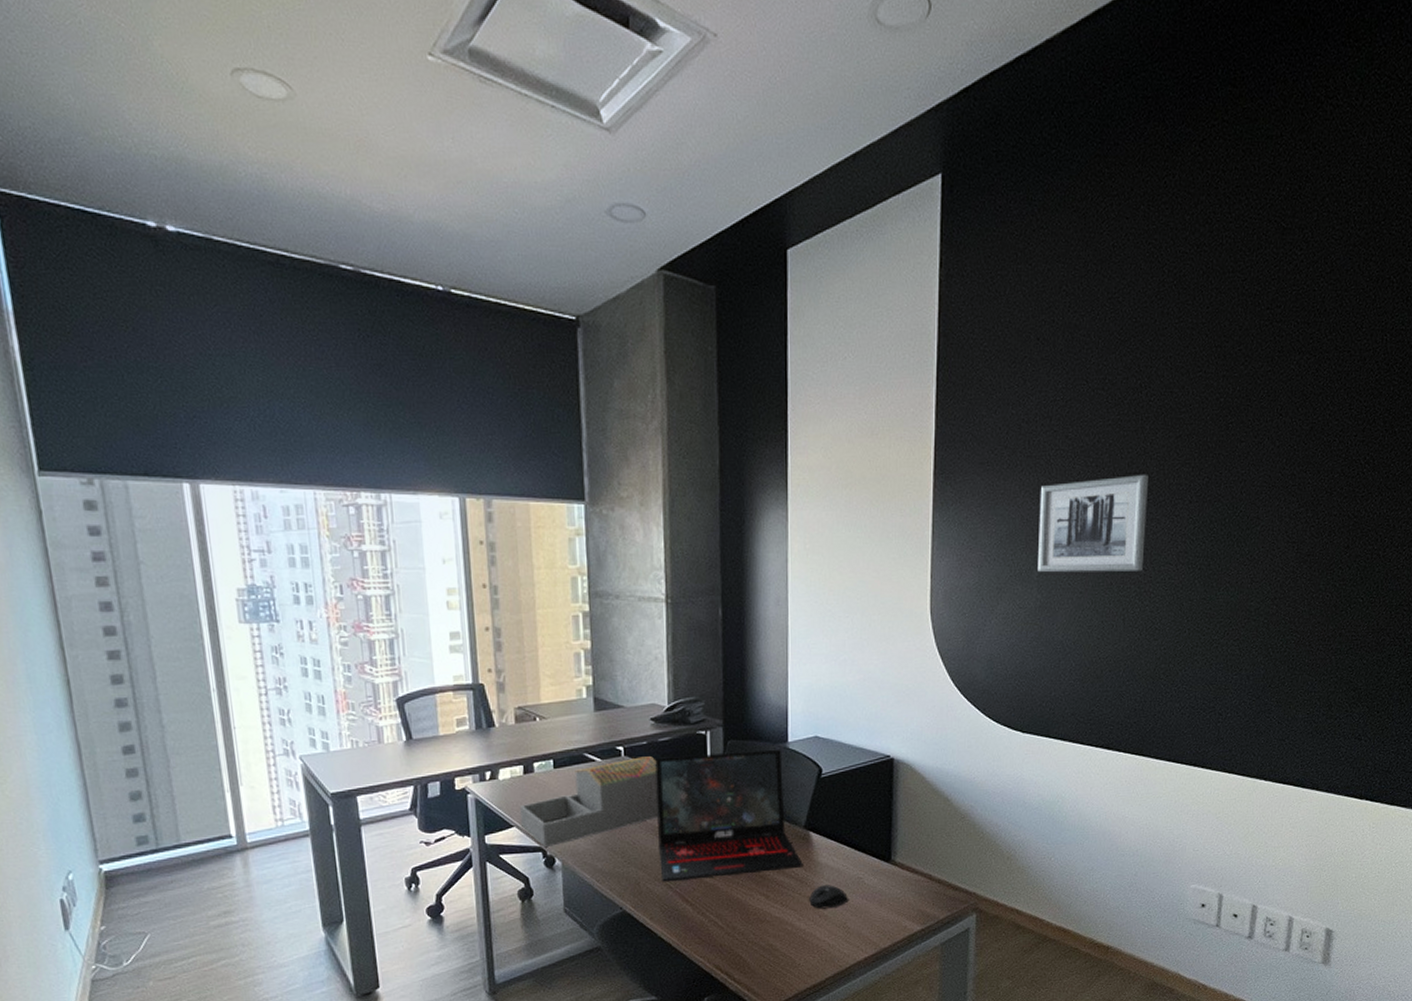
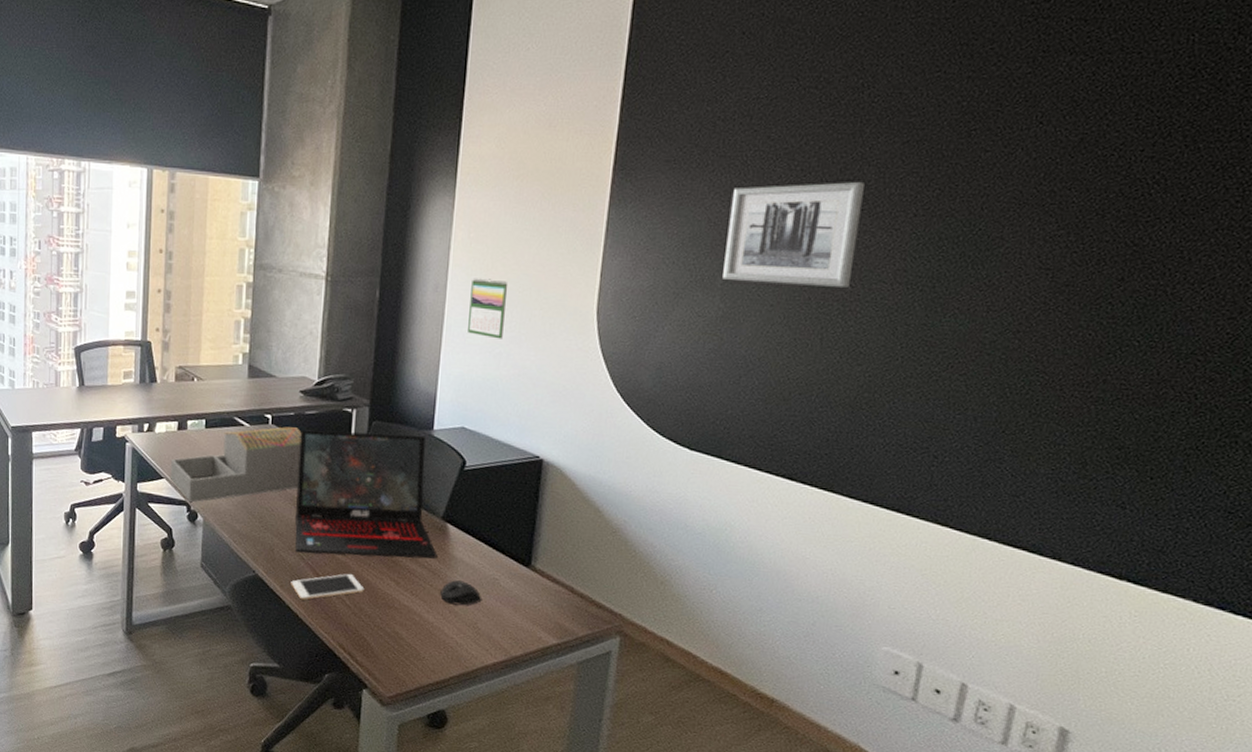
cell phone: none [660,894,735,929] -> present [291,573,365,600]
calendar: none [812,588,847,647] -> present [468,278,508,339]

